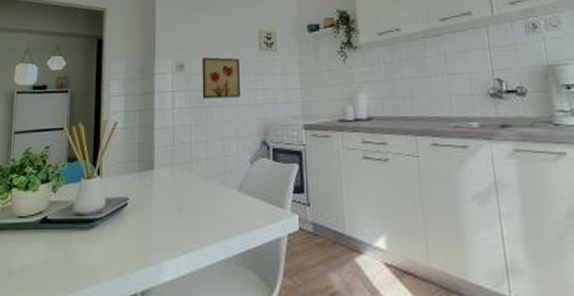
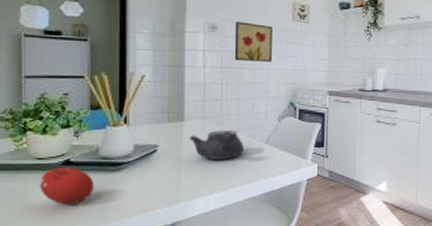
fruit: none [19,226,68,269] -> present [40,168,95,205]
teapot: none [159,177,215,213] -> present [189,130,244,160]

